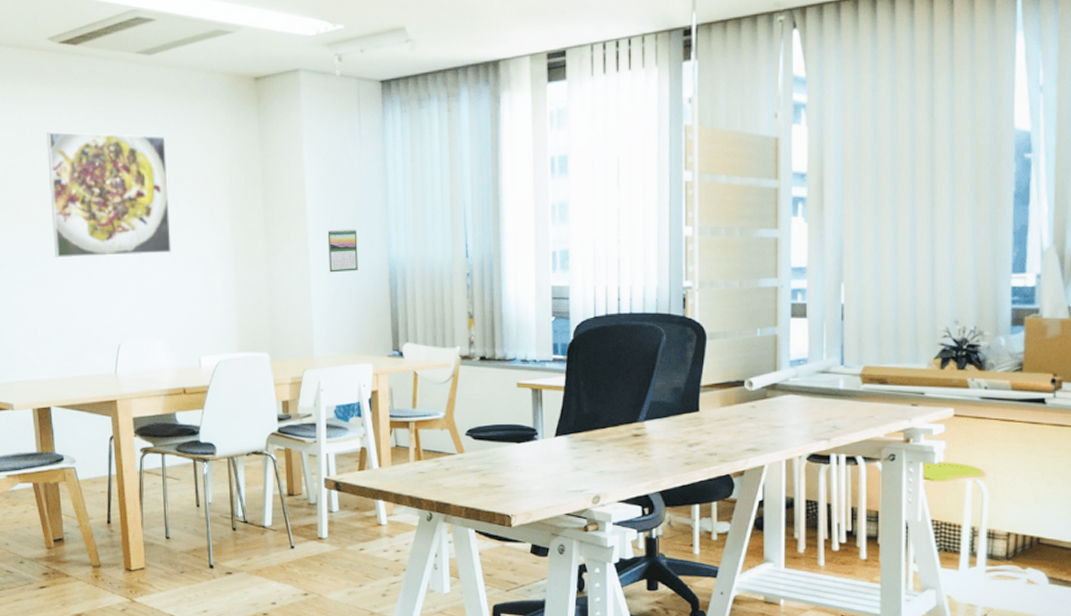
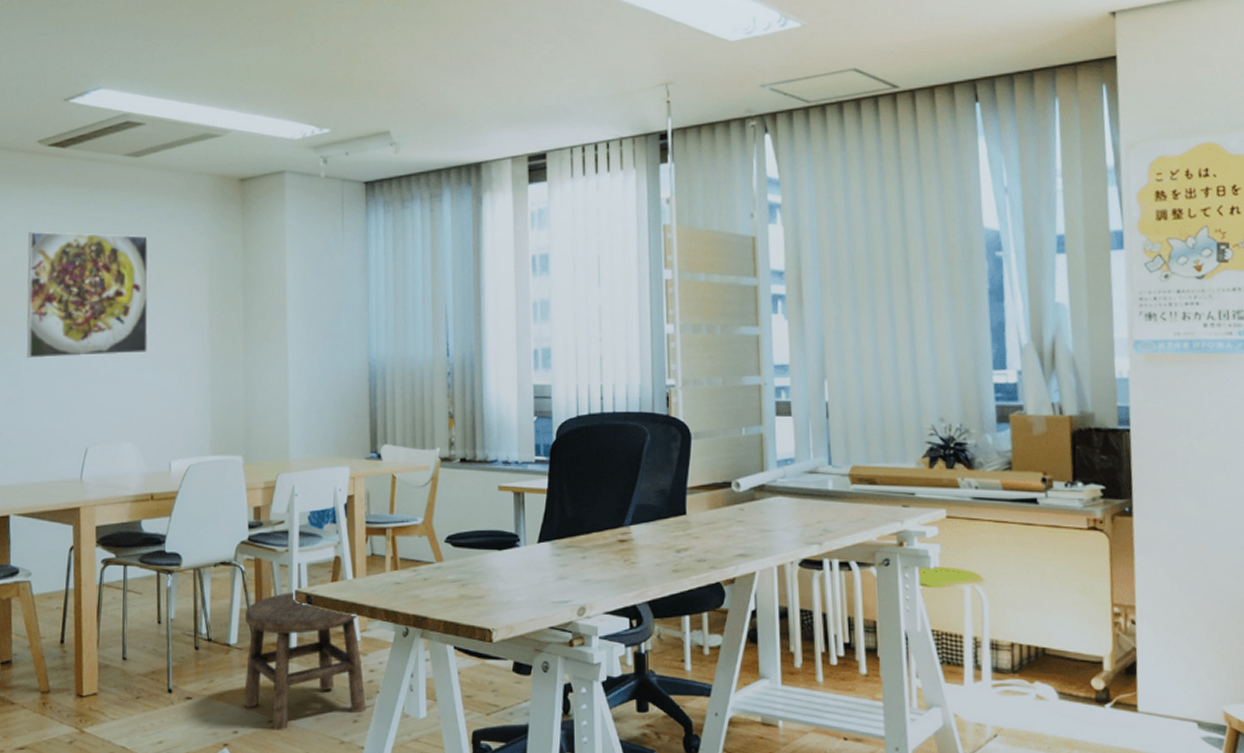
stool: none [277,480,394,602] -> present [244,592,366,730]
calendar: present [327,229,358,273] -> none [307,328,338,372]

